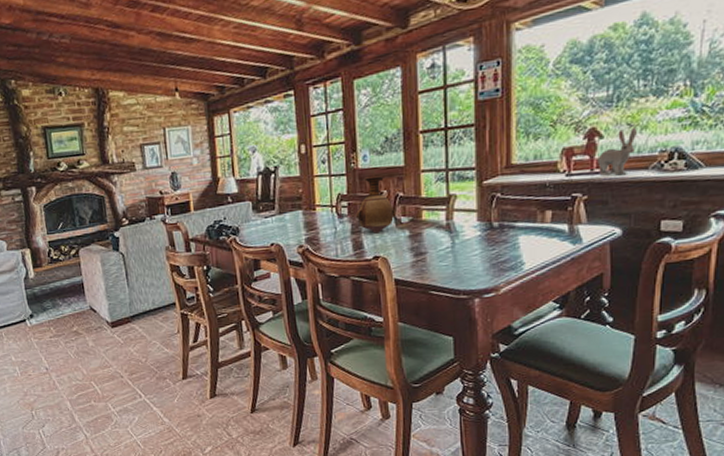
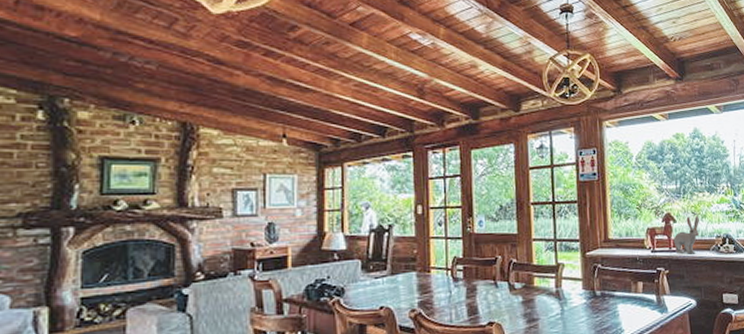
vase: present [356,176,395,234] -> none [472,242,509,299]

